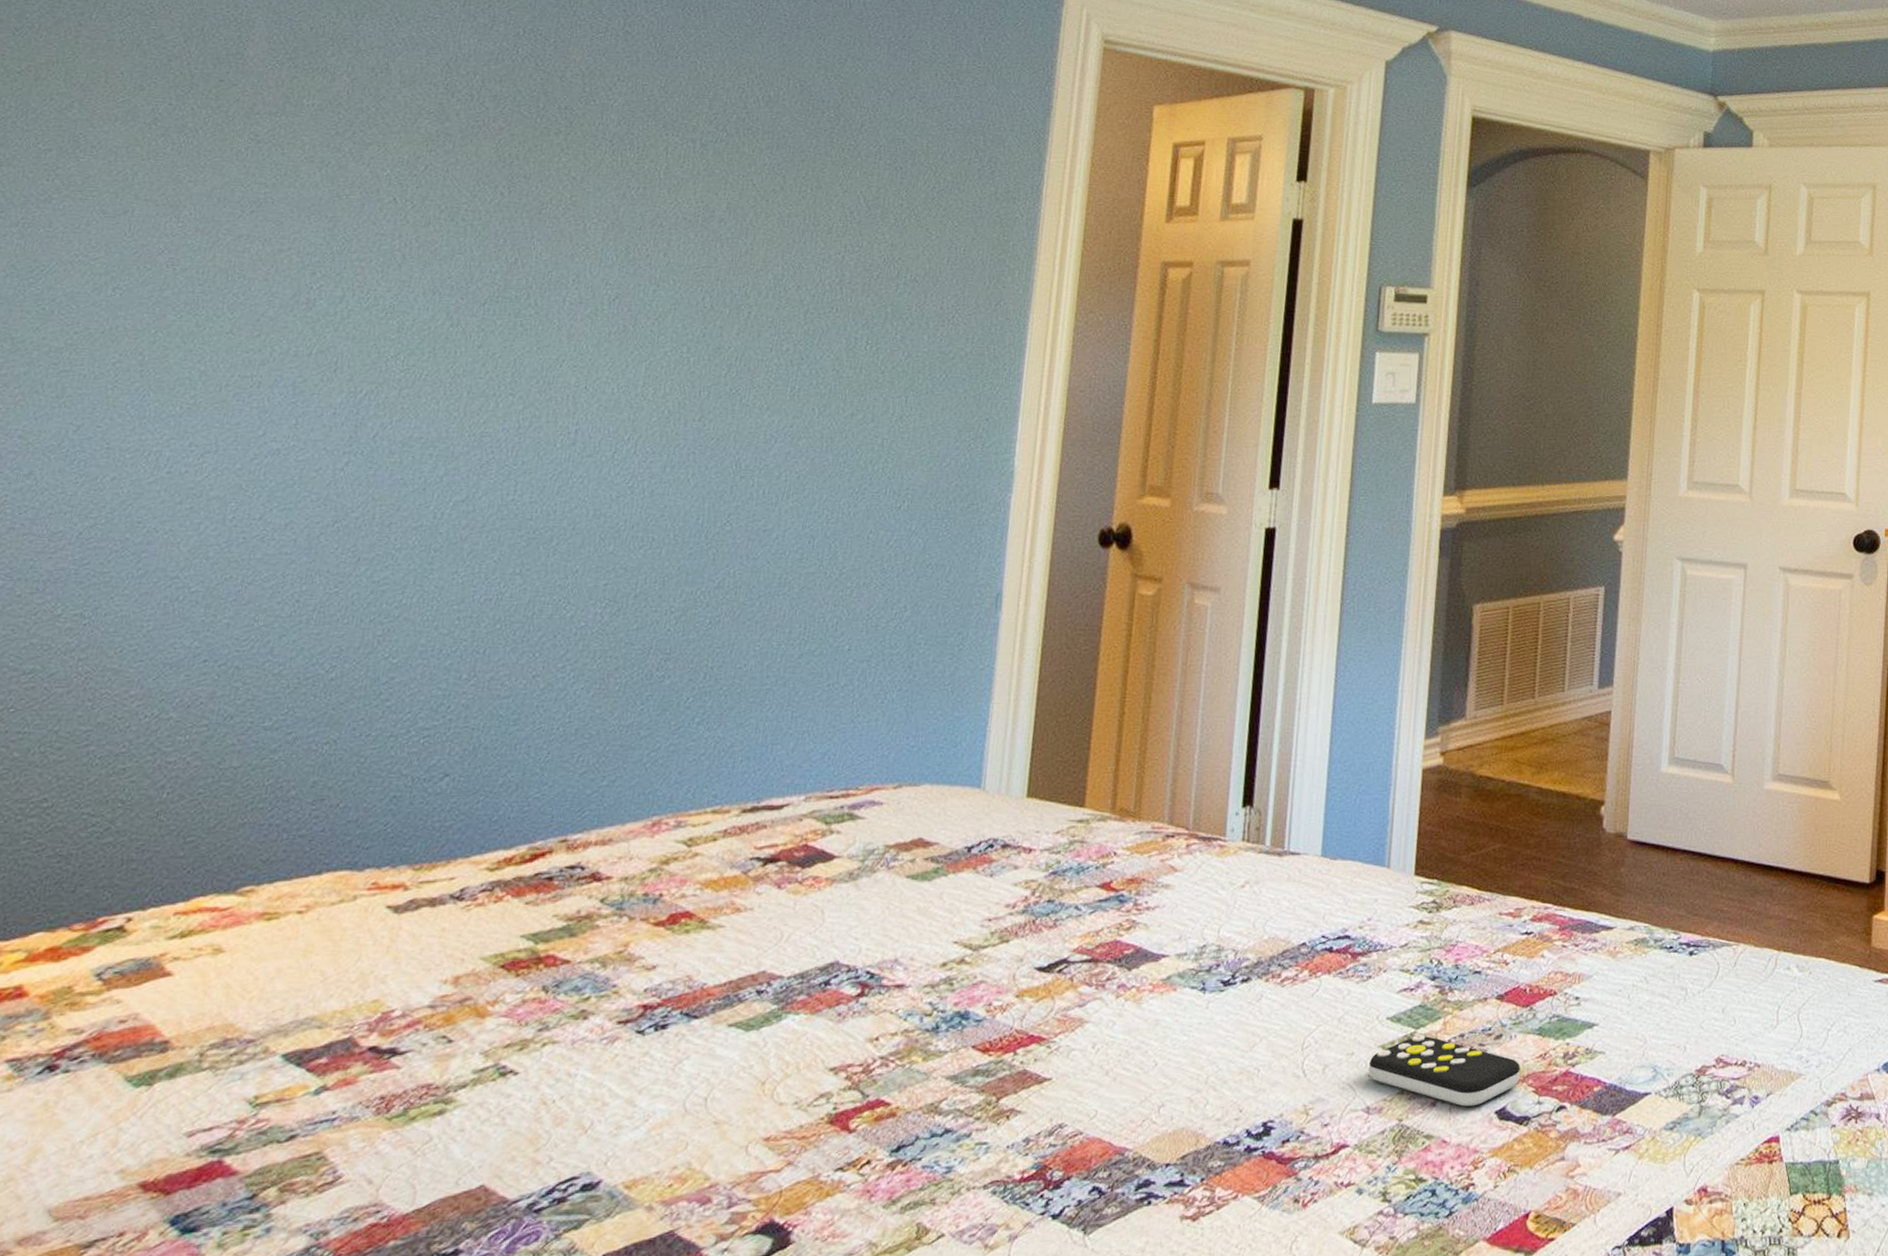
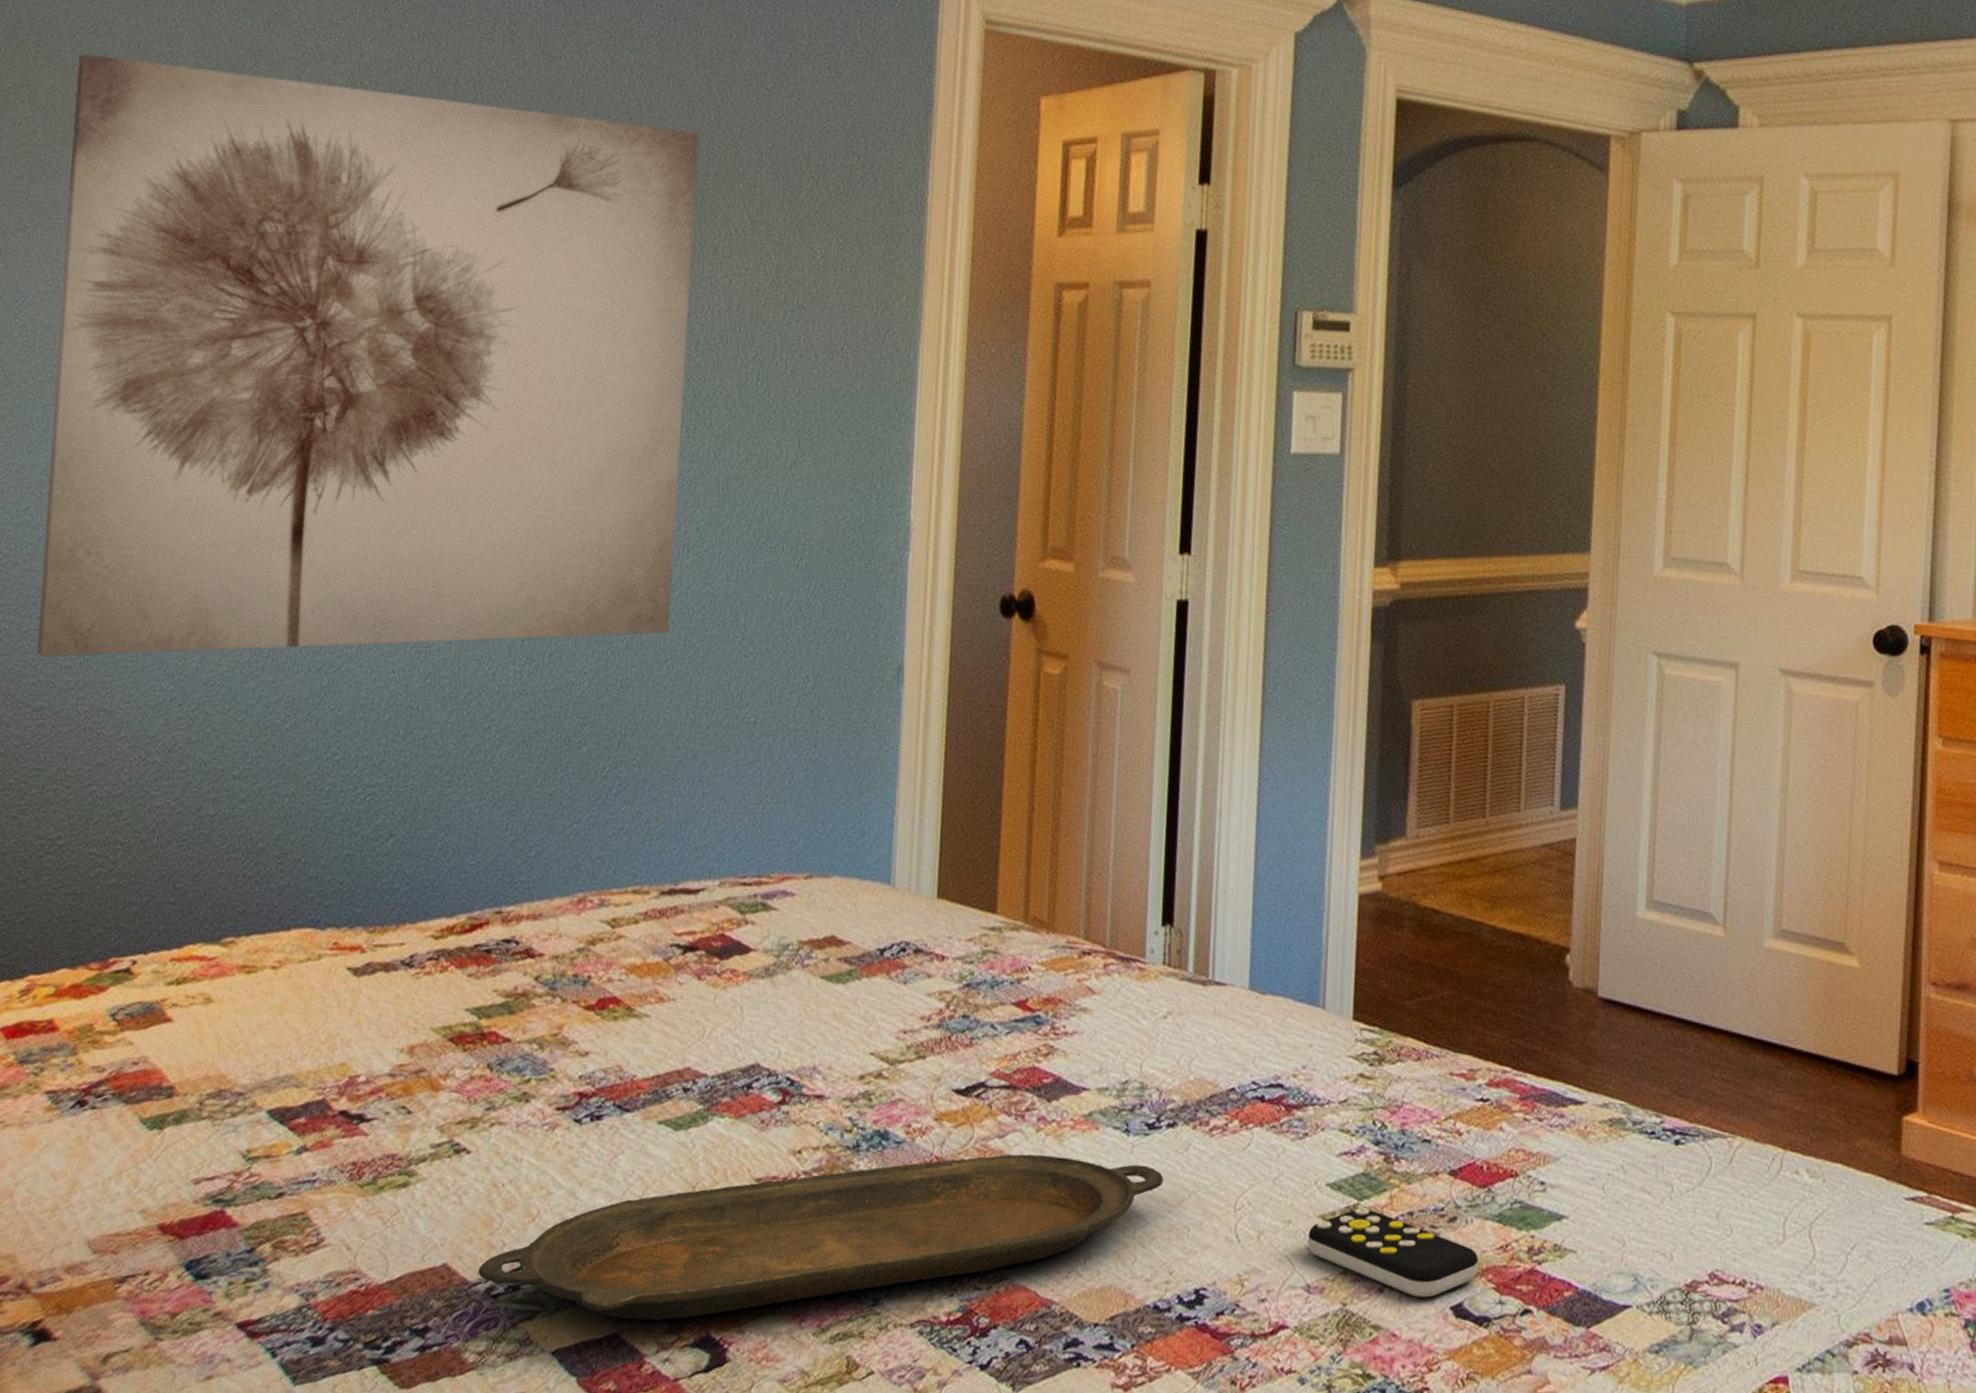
wall art: none [30,34,818,619] -> present [37,53,699,657]
serving tray: none [519,1018,1237,1216] -> present [478,1154,1164,1321]

